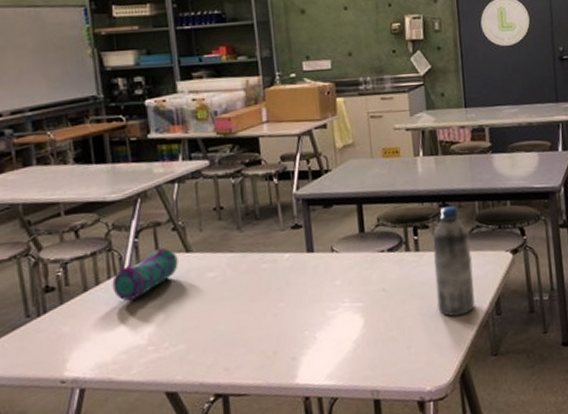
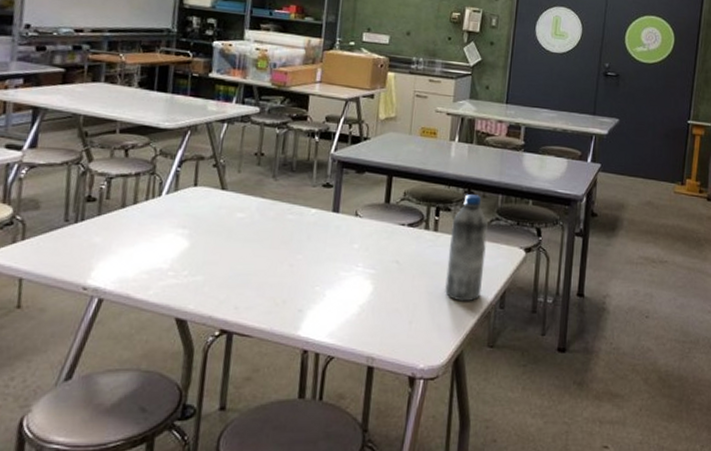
pencil case: present [112,247,178,302] -> none [147,180,213,226]

